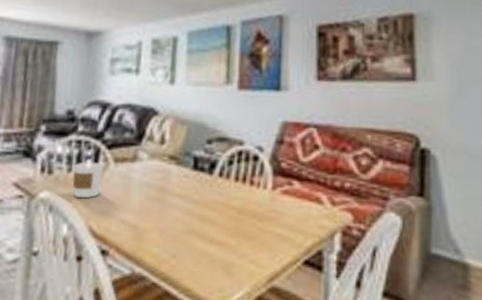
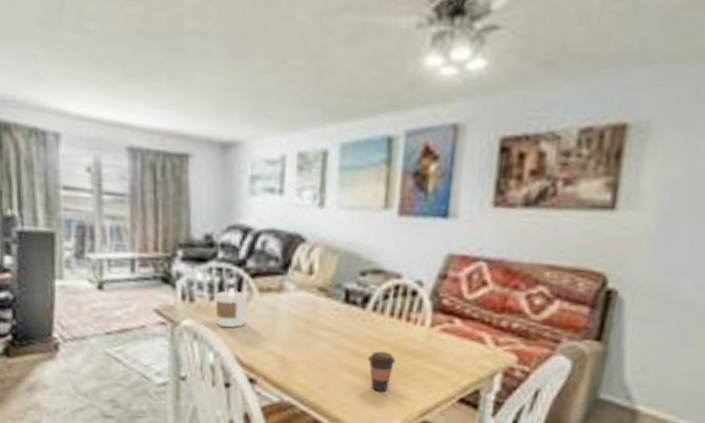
coffee cup: none [215,215,242,258] -> present [367,351,396,392]

